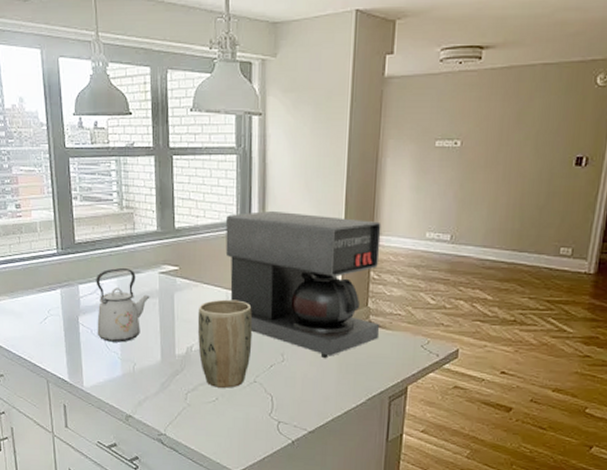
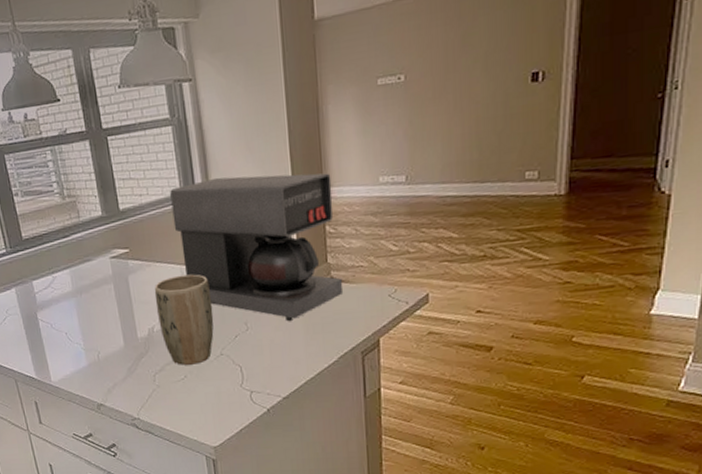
kettle: present [96,267,150,343] -> none [48,257,105,334]

